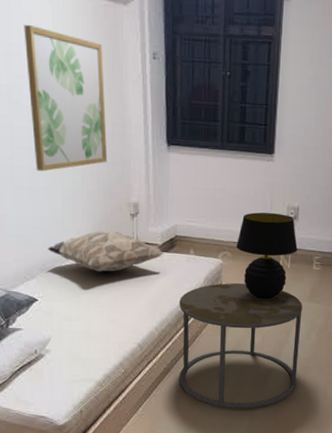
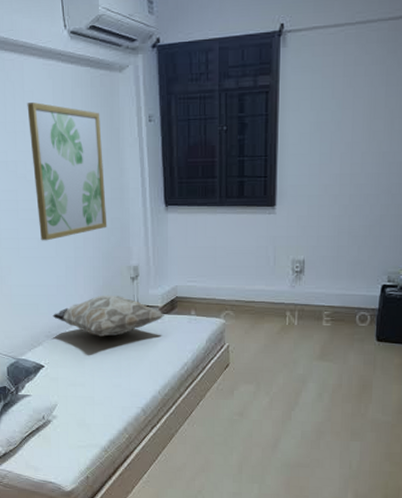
side table: present [178,283,303,409] -> none [182,343,313,477]
table lamp: present [236,212,298,300] -> none [239,268,305,360]

